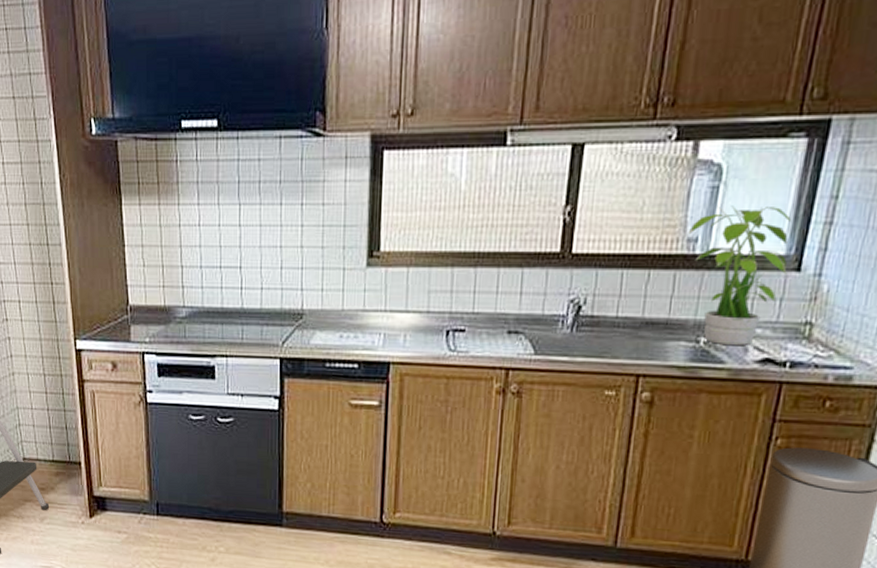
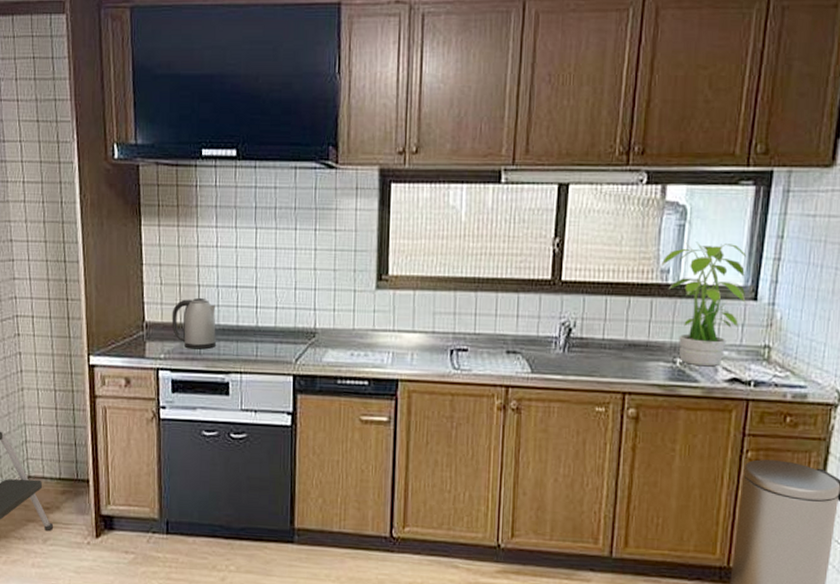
kettle: none [155,279,201,333] -> present [171,297,216,350]

